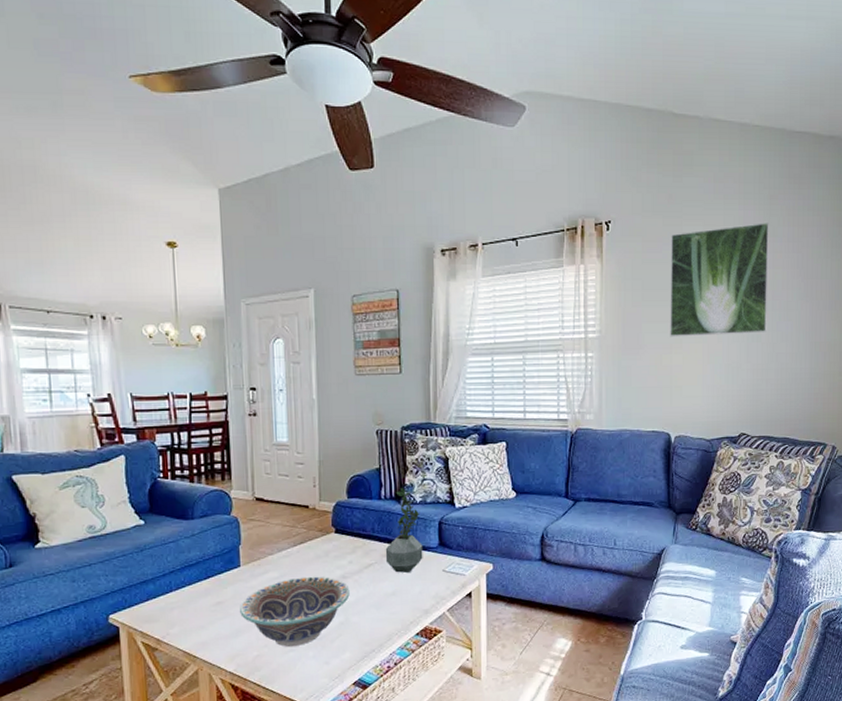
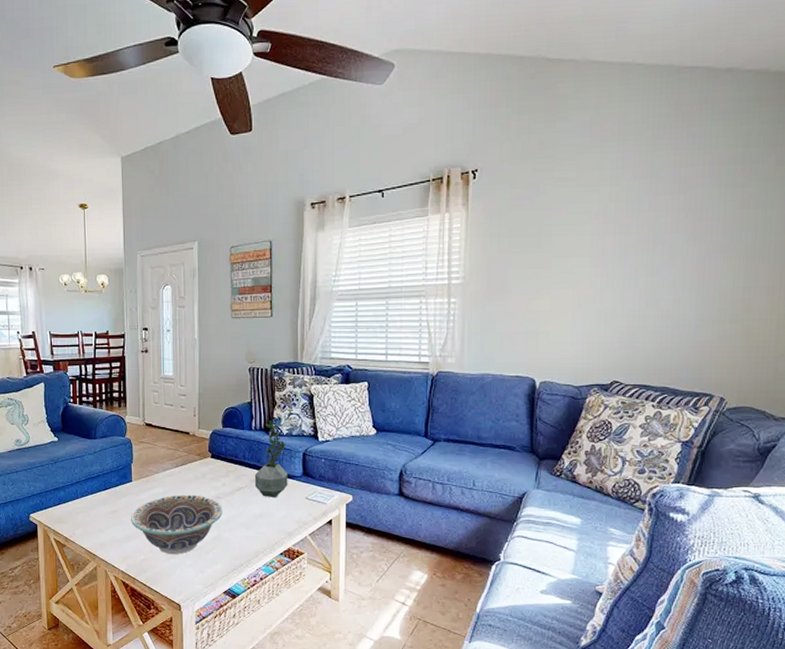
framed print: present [670,223,769,337] -> none [537,164,652,283]

